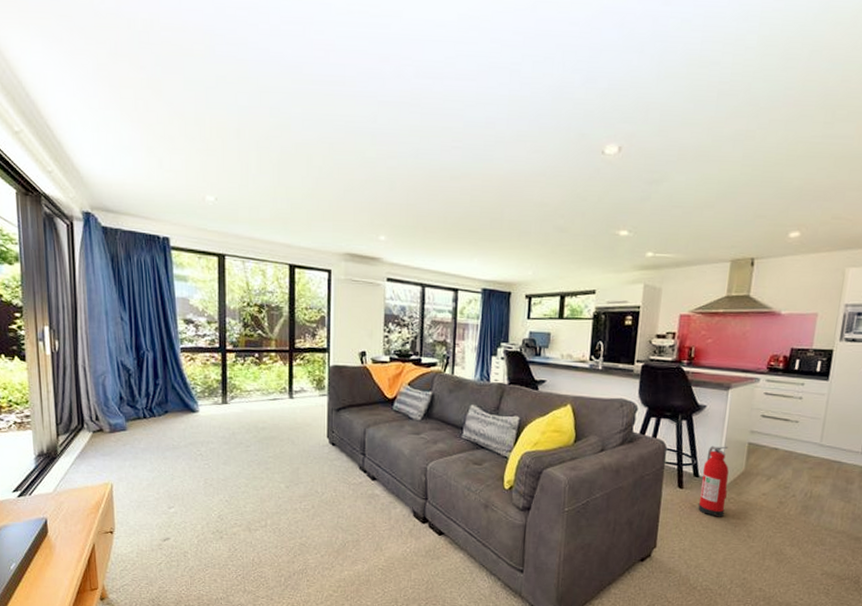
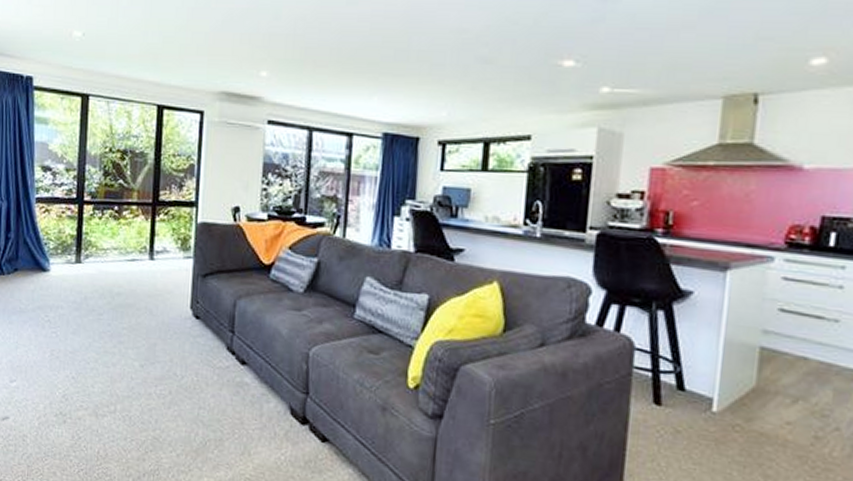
fire extinguisher: present [698,445,729,517] -> none [684,347,731,452]

